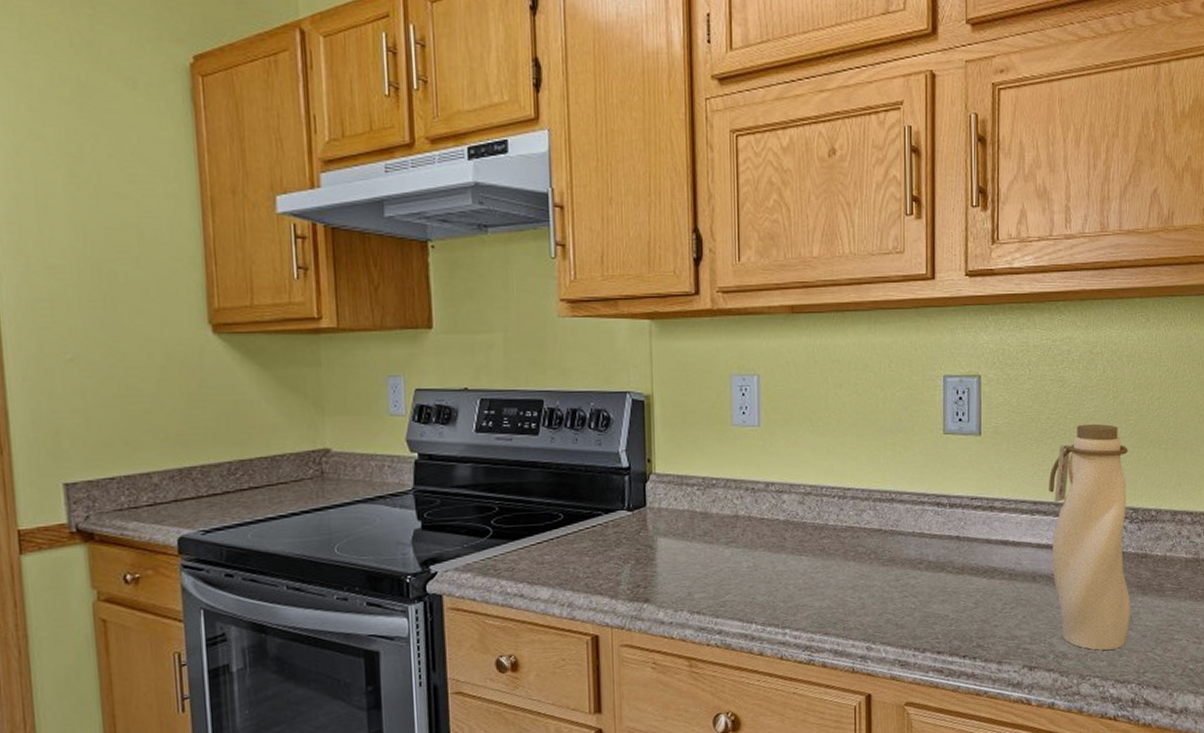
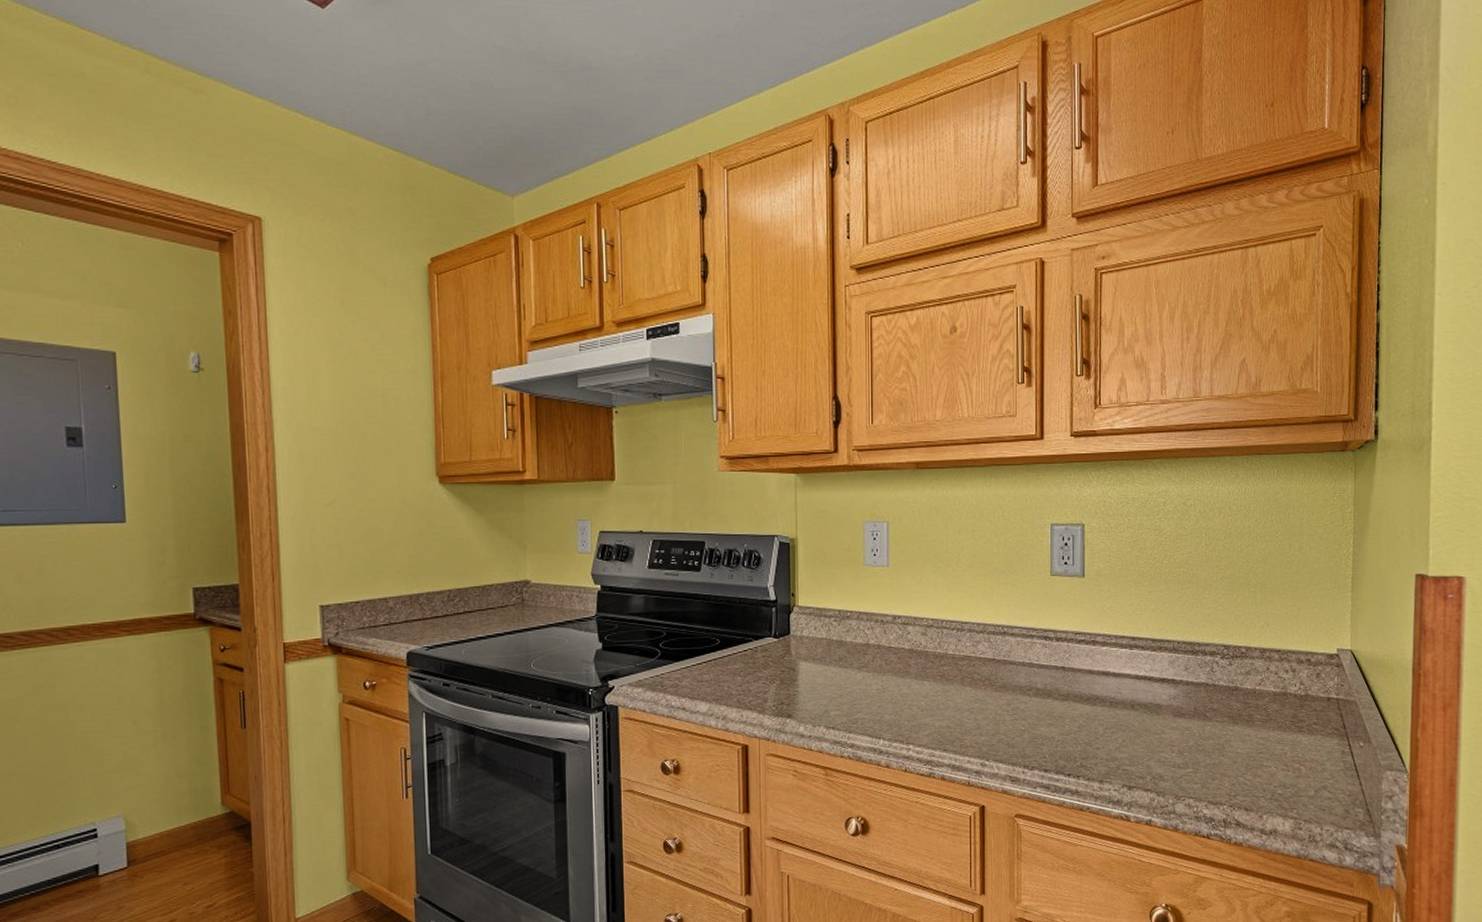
water bottle: present [1049,423,1130,651] -> none [1146,568,1222,774]

